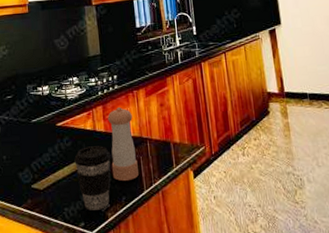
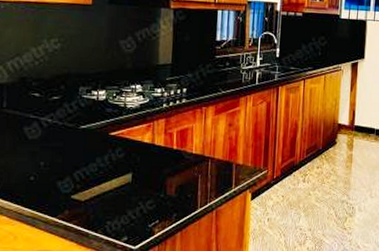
coffee cup: present [74,146,111,211] -> none [125,160,167,225]
pepper shaker: present [107,106,139,182] -> none [166,122,197,199]

